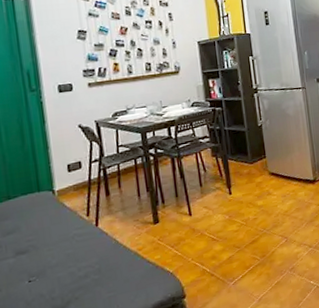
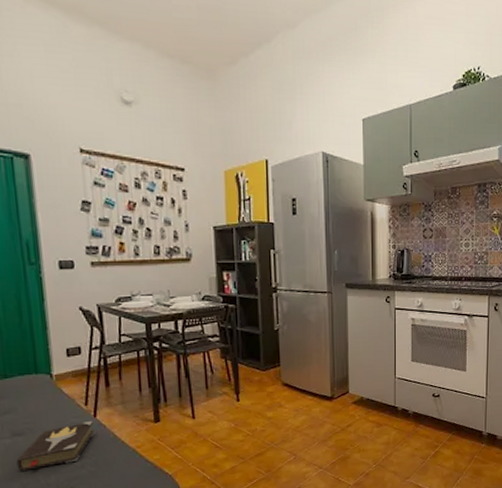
hardback book: none [20,229,97,290] -> present [16,420,94,472]

